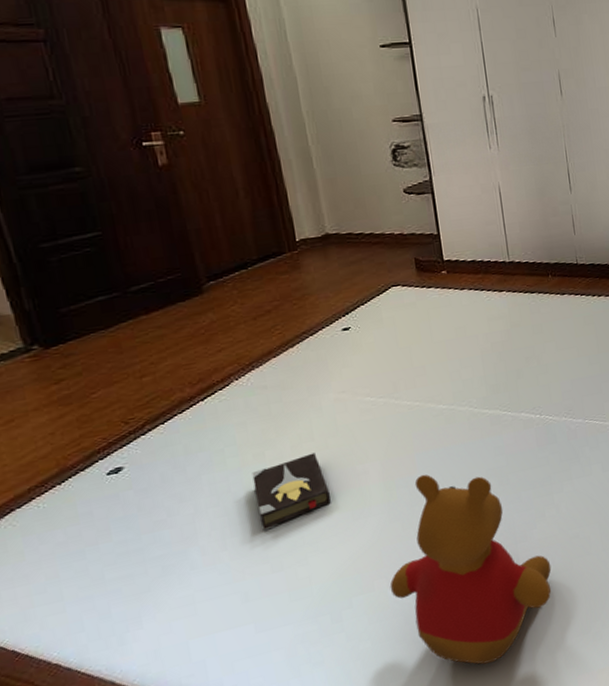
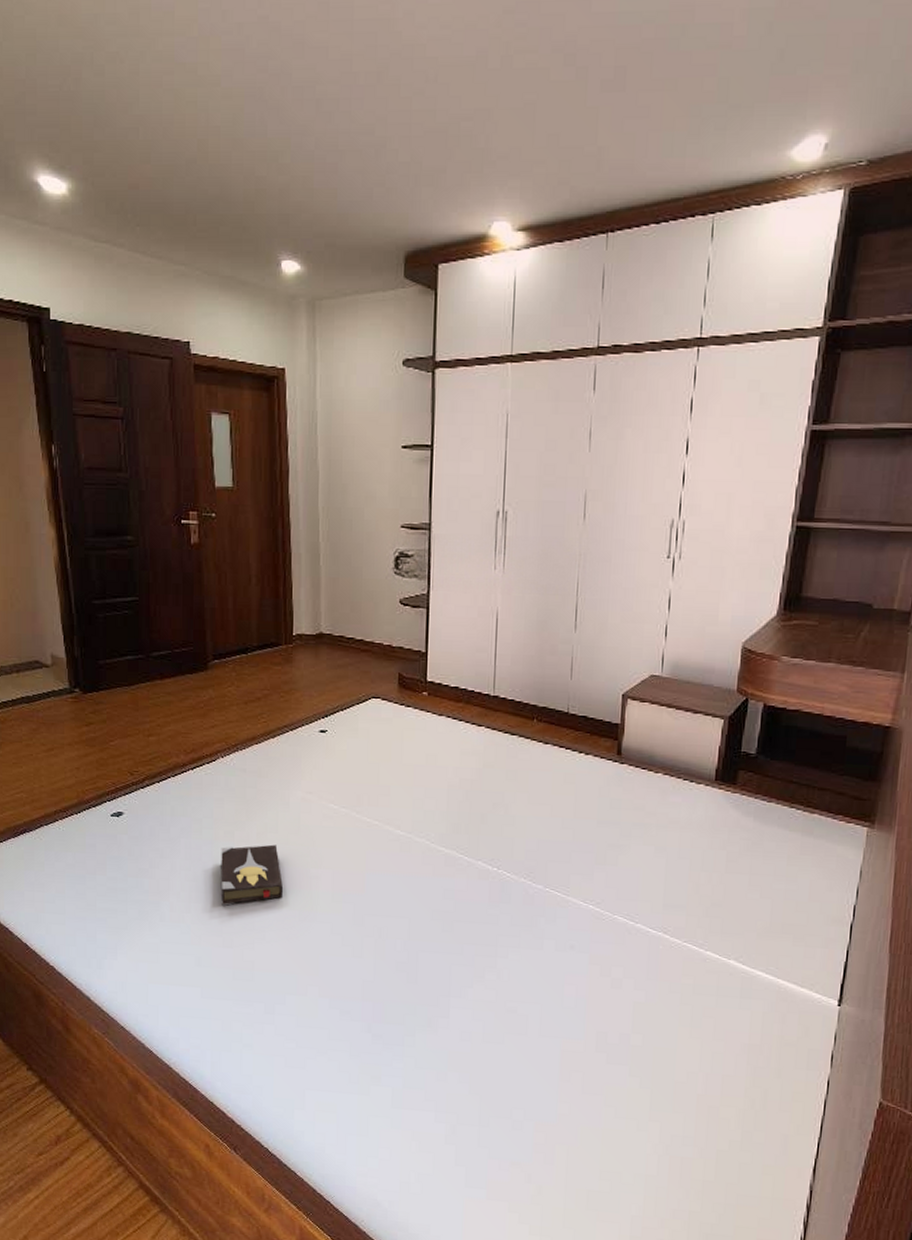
teddy bear: present [389,474,552,664] -> none [321,896,481,1110]

